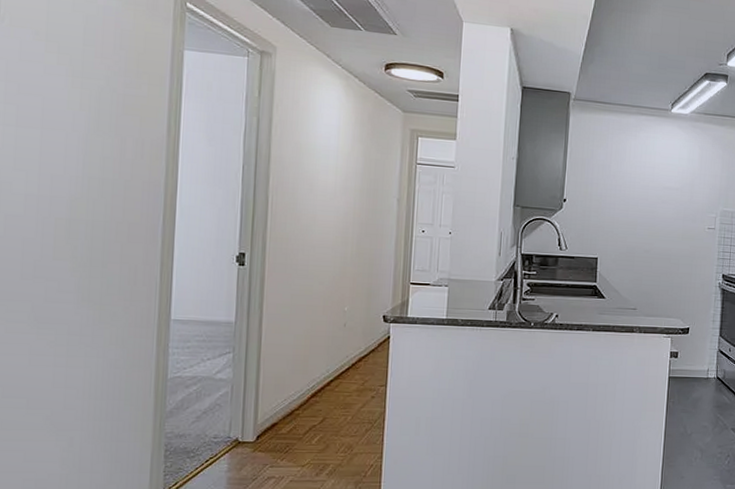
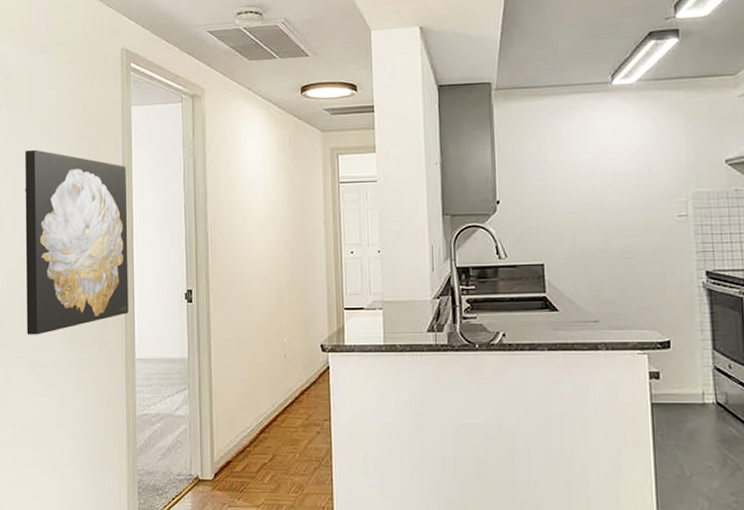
wall art: none [26,77,173,288] -> present [24,149,129,335]

